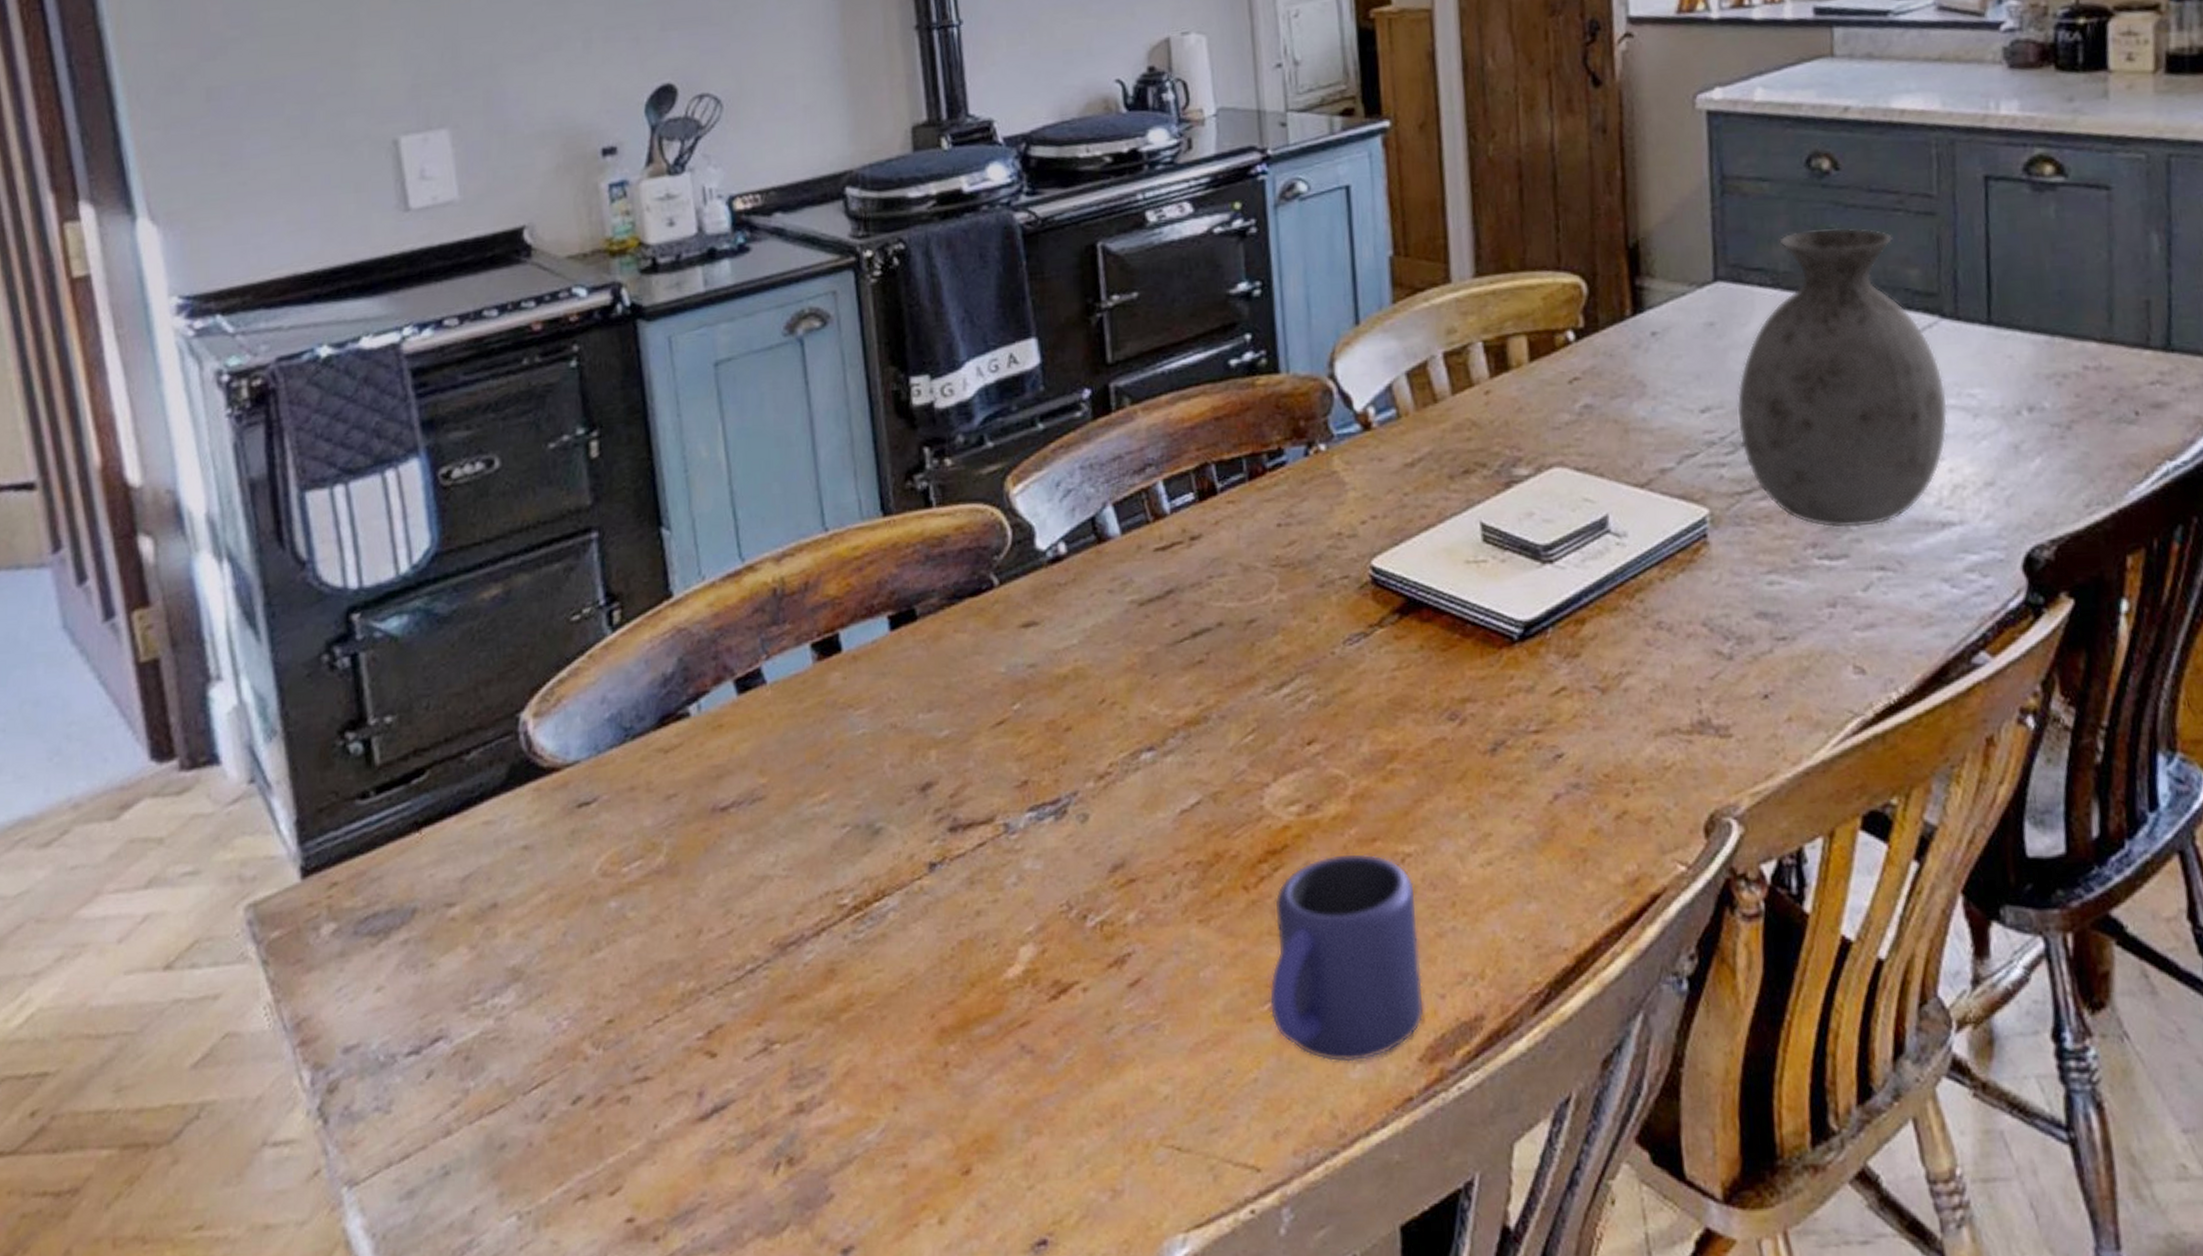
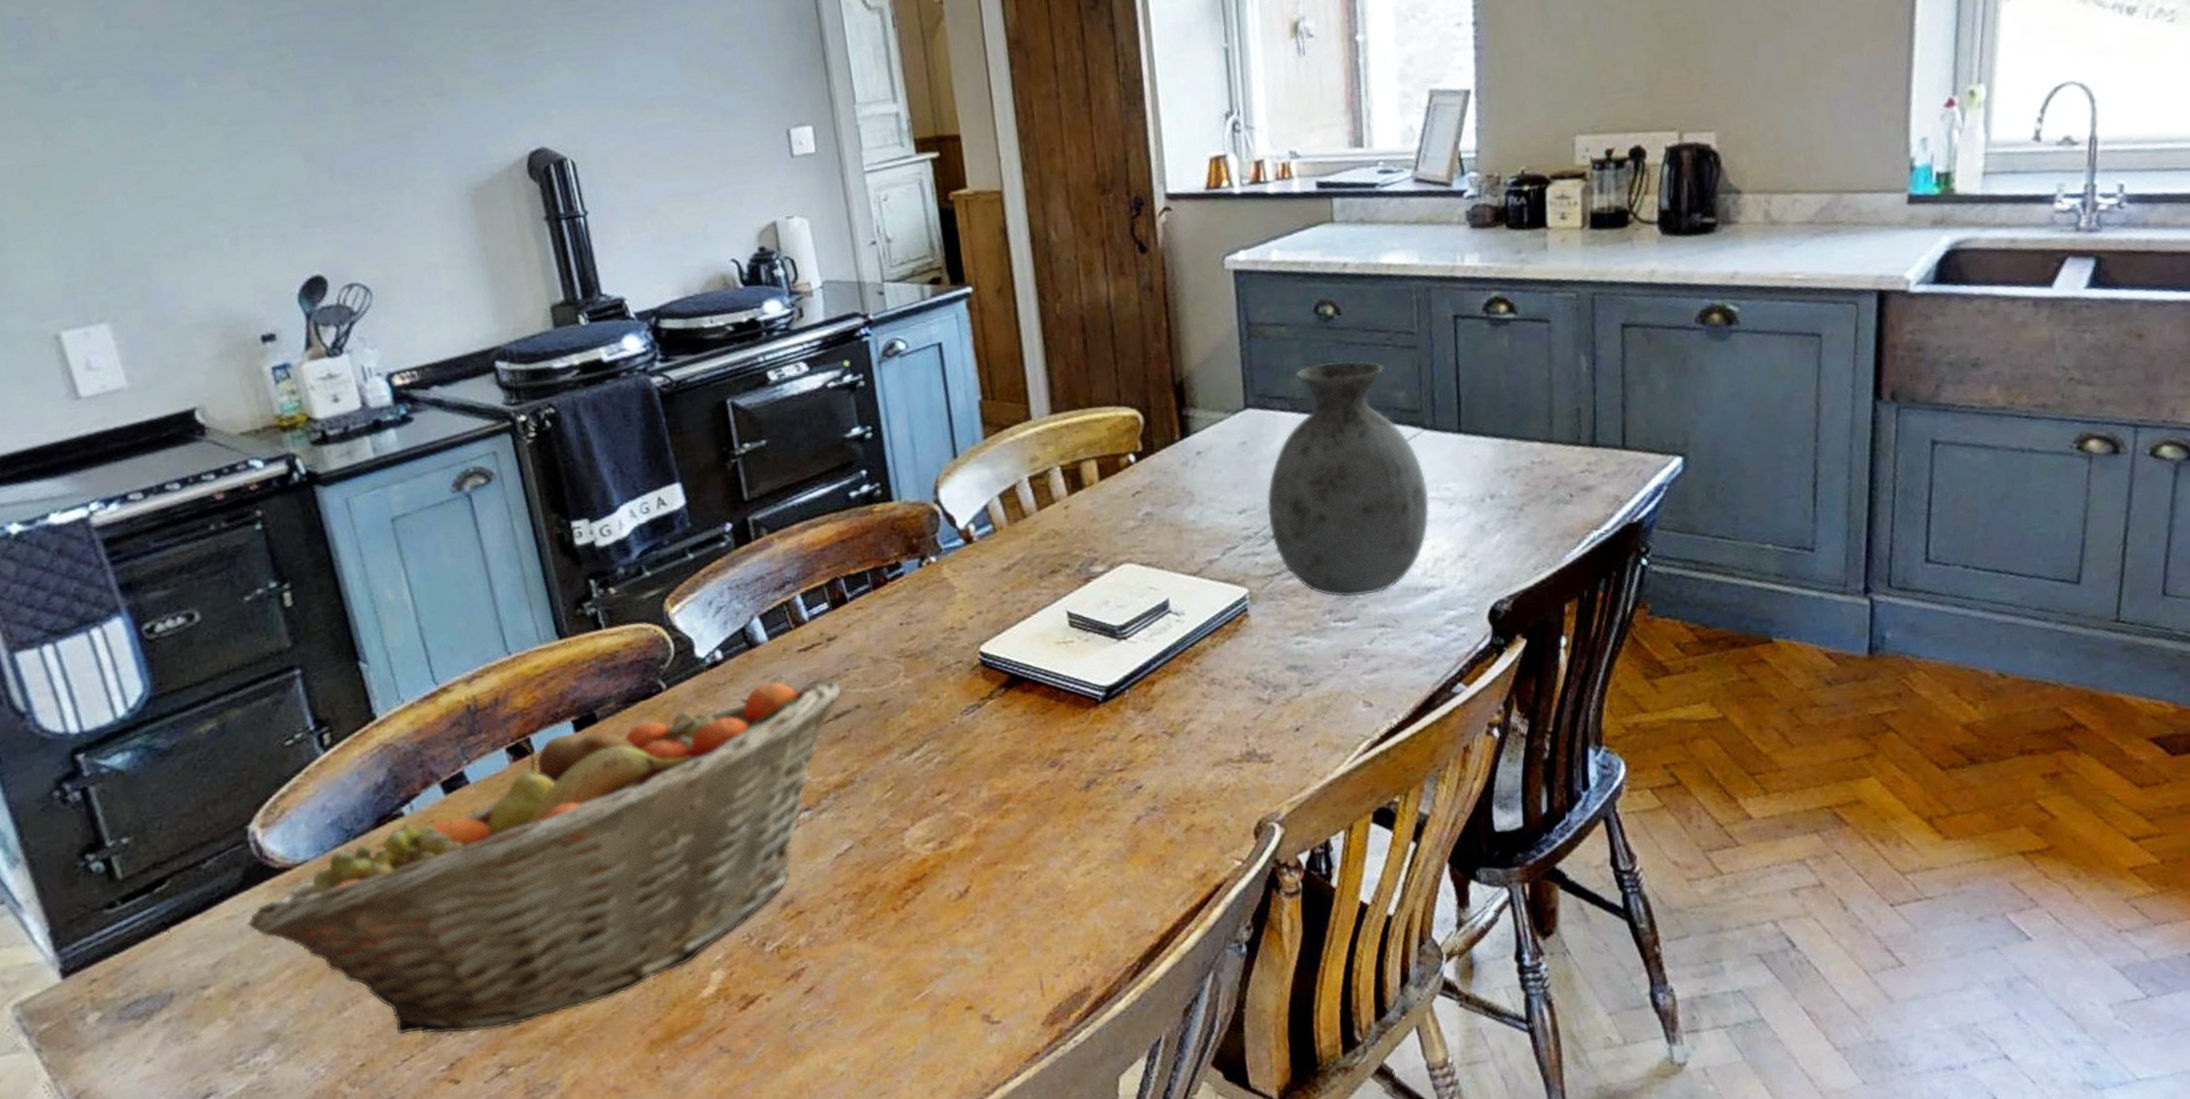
fruit basket: none [505,585,1201,995] -> present [247,680,841,1035]
mug: present [1269,853,1424,1062] -> none [919,874,1044,1033]

